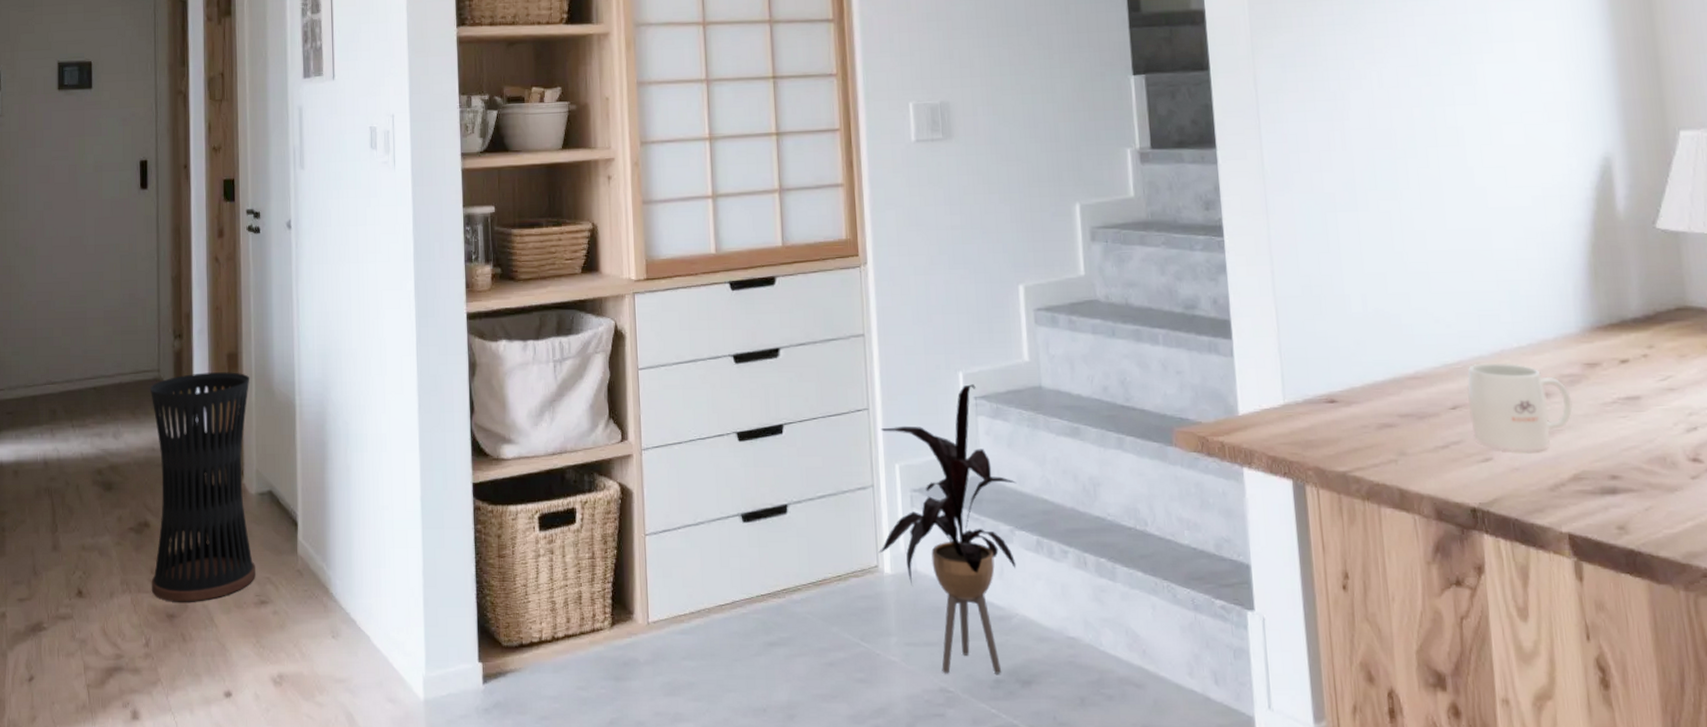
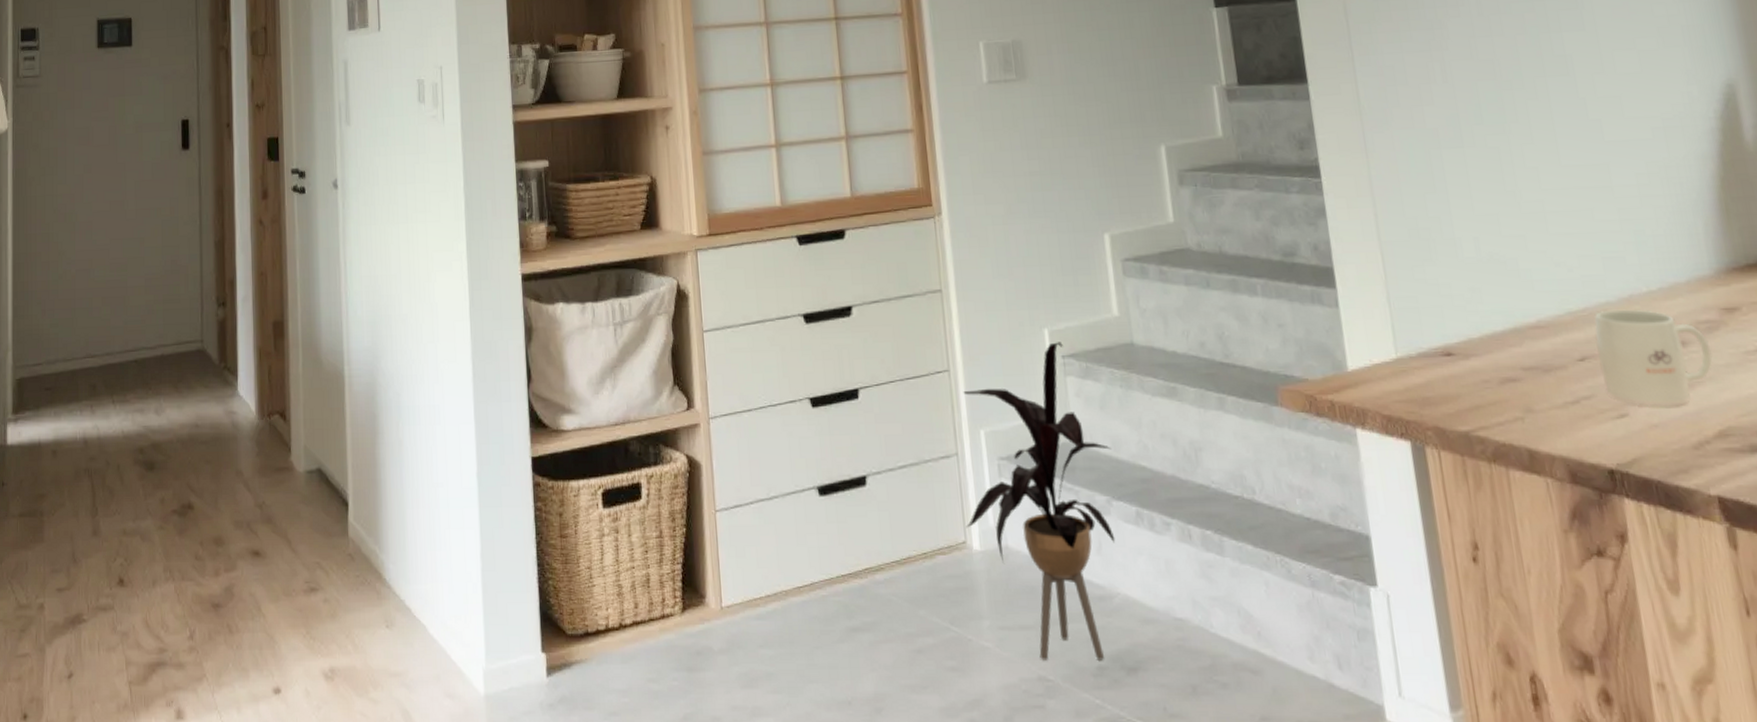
umbrella stand: present [150,372,256,602] -> none [193,341,305,590]

